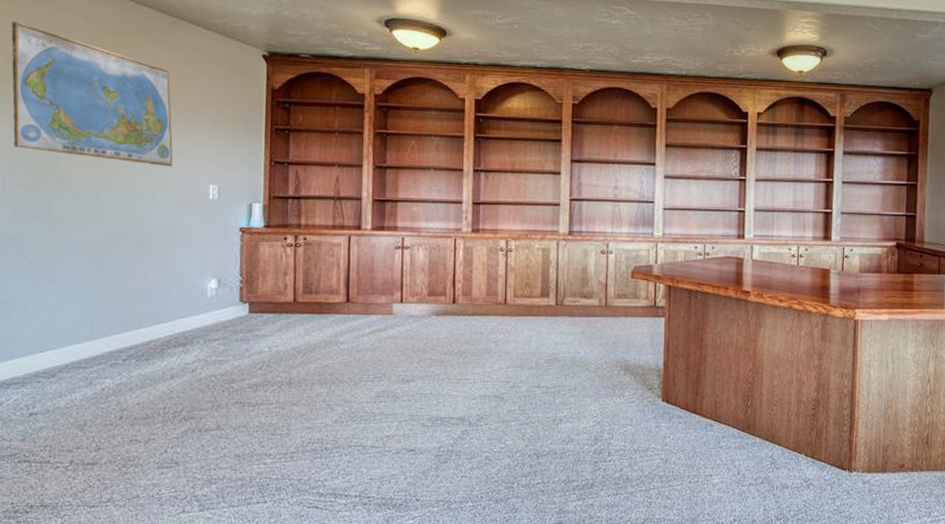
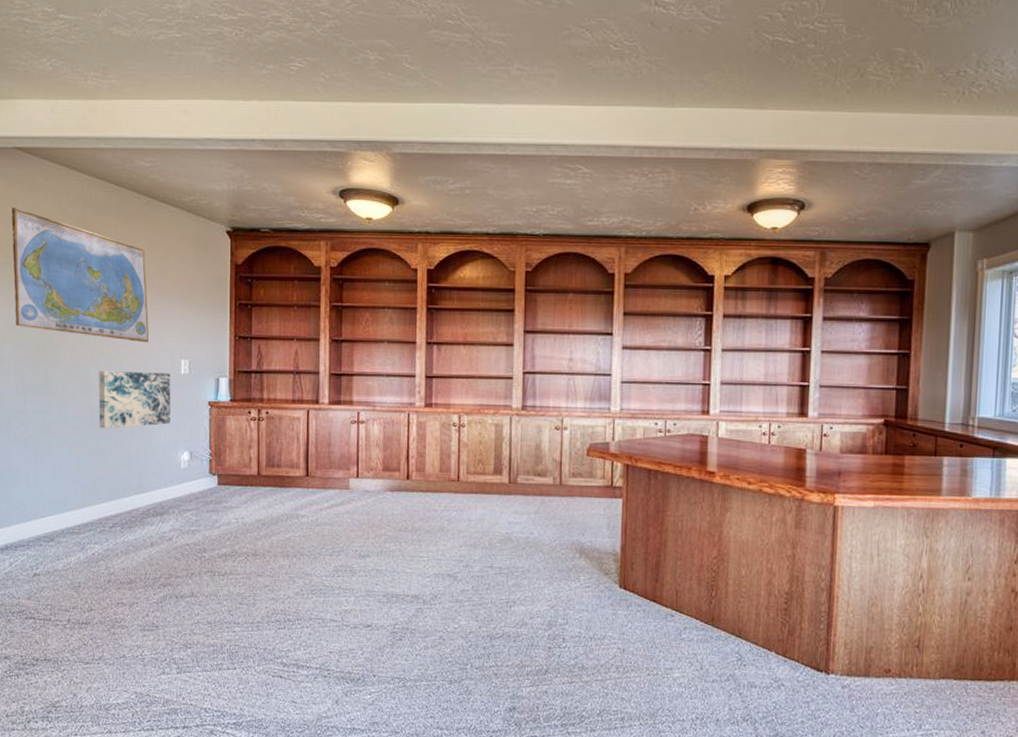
wall art: none [112,196,198,257] -> present [98,371,171,429]

